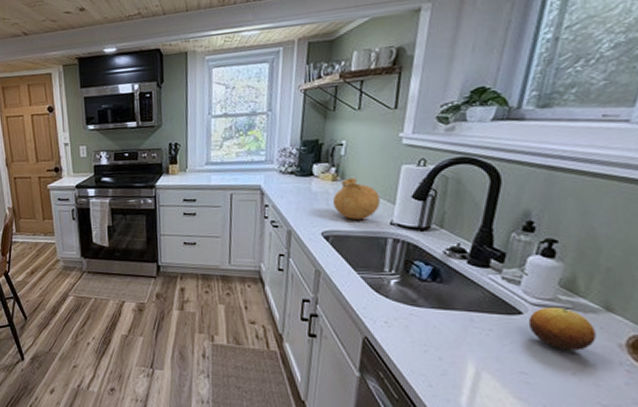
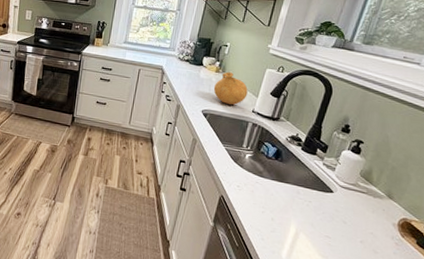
fruit: present [528,306,596,351] -> none [336,189,380,225]

